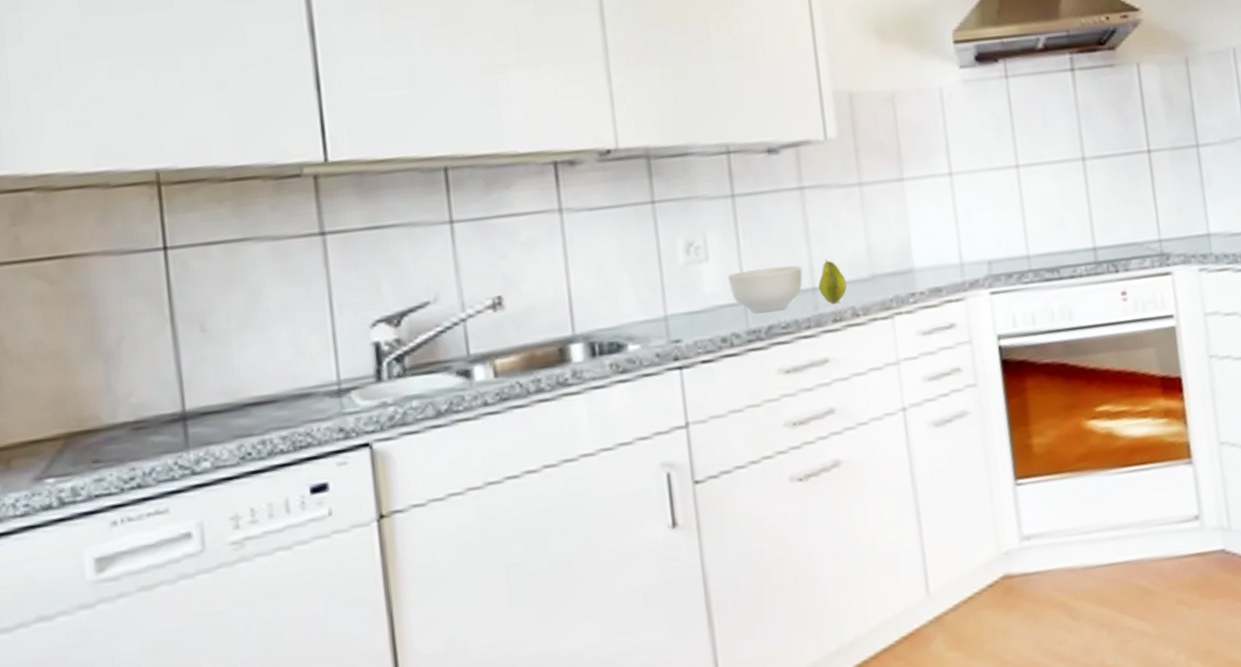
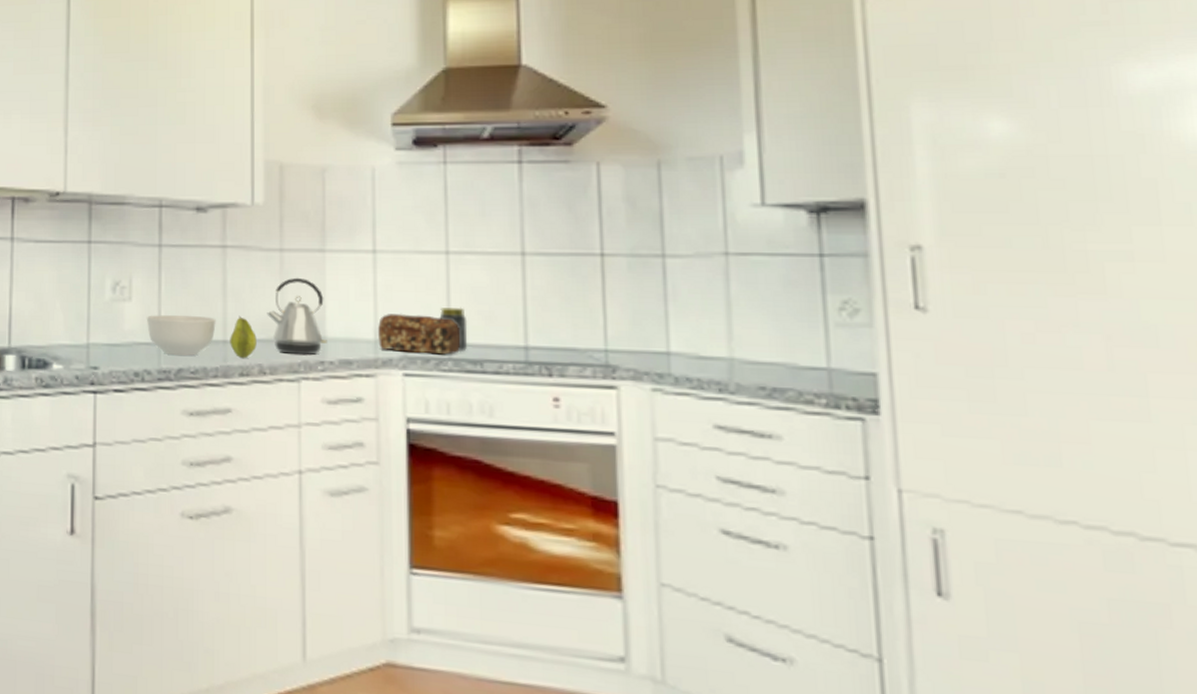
kettle: none [853,210,916,291] -> present [267,277,327,355]
bread loaf: none [962,231,1038,273] -> present [378,313,461,355]
jar: none [1016,218,1045,263] -> present [439,307,468,353]

